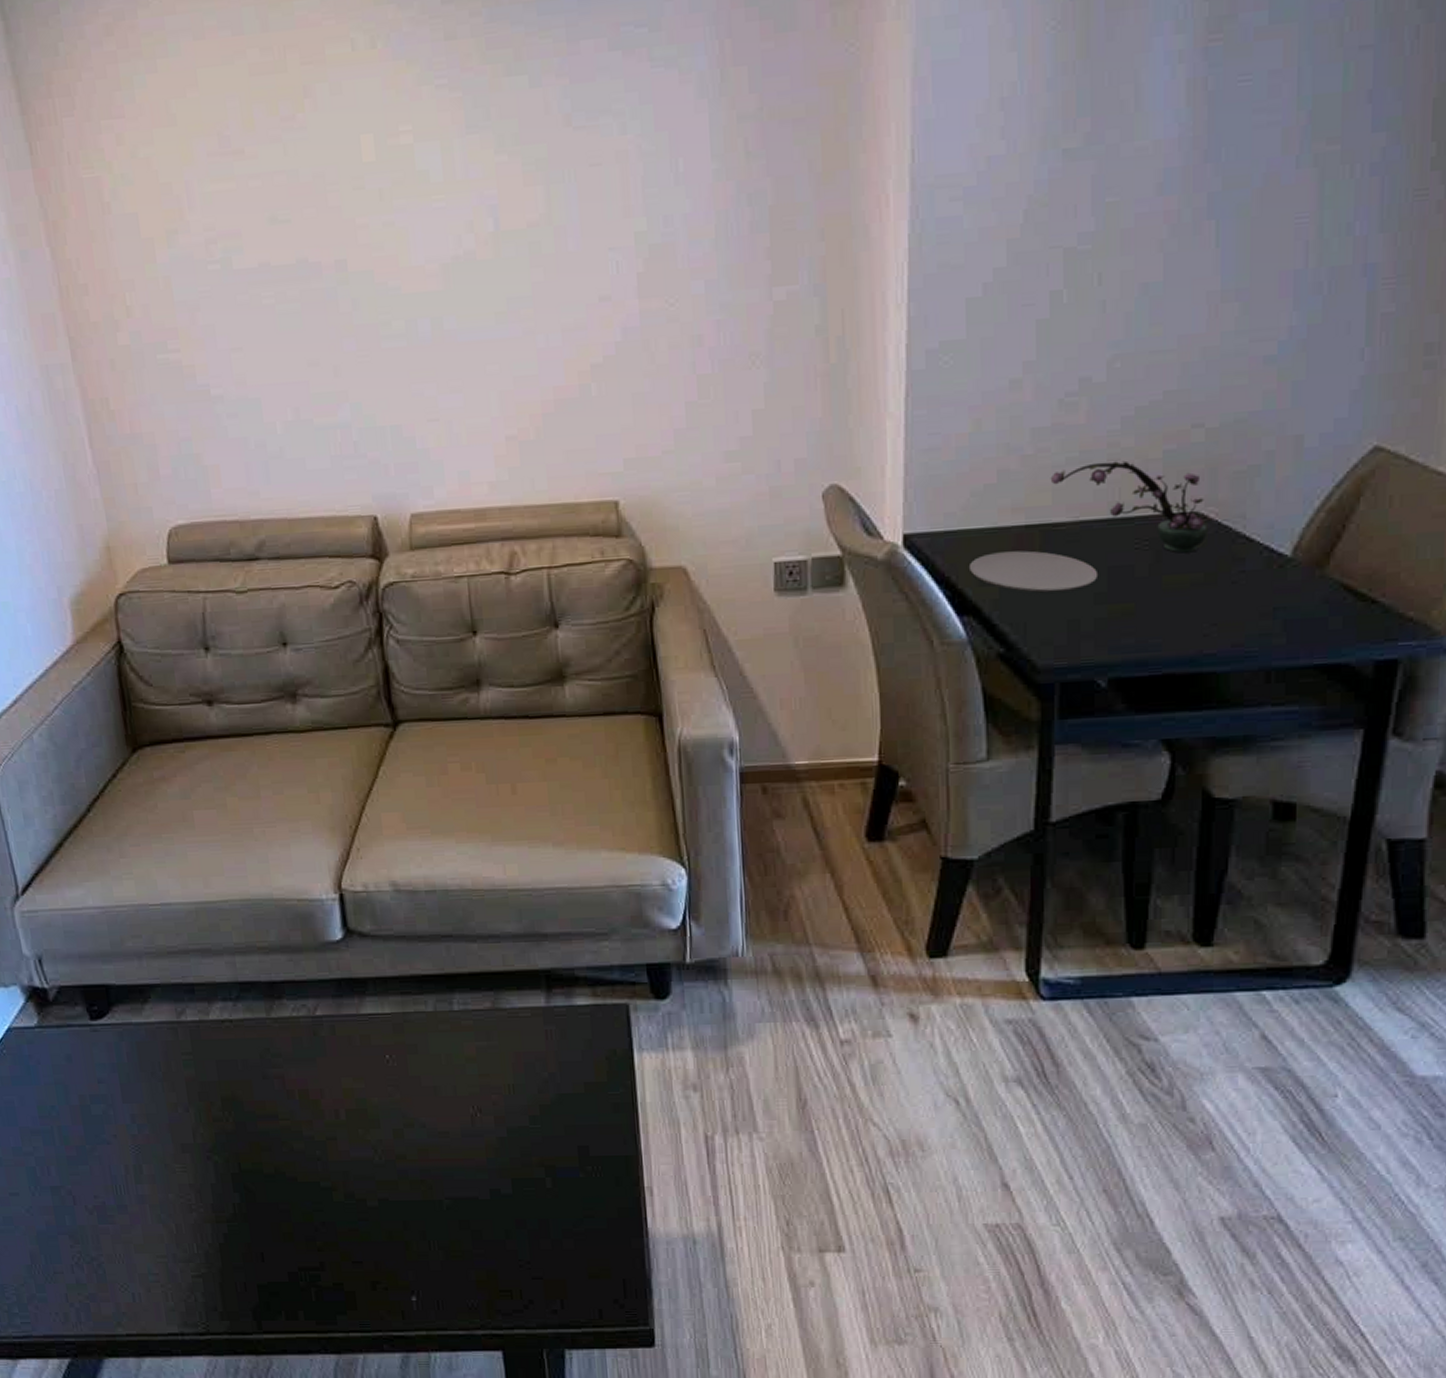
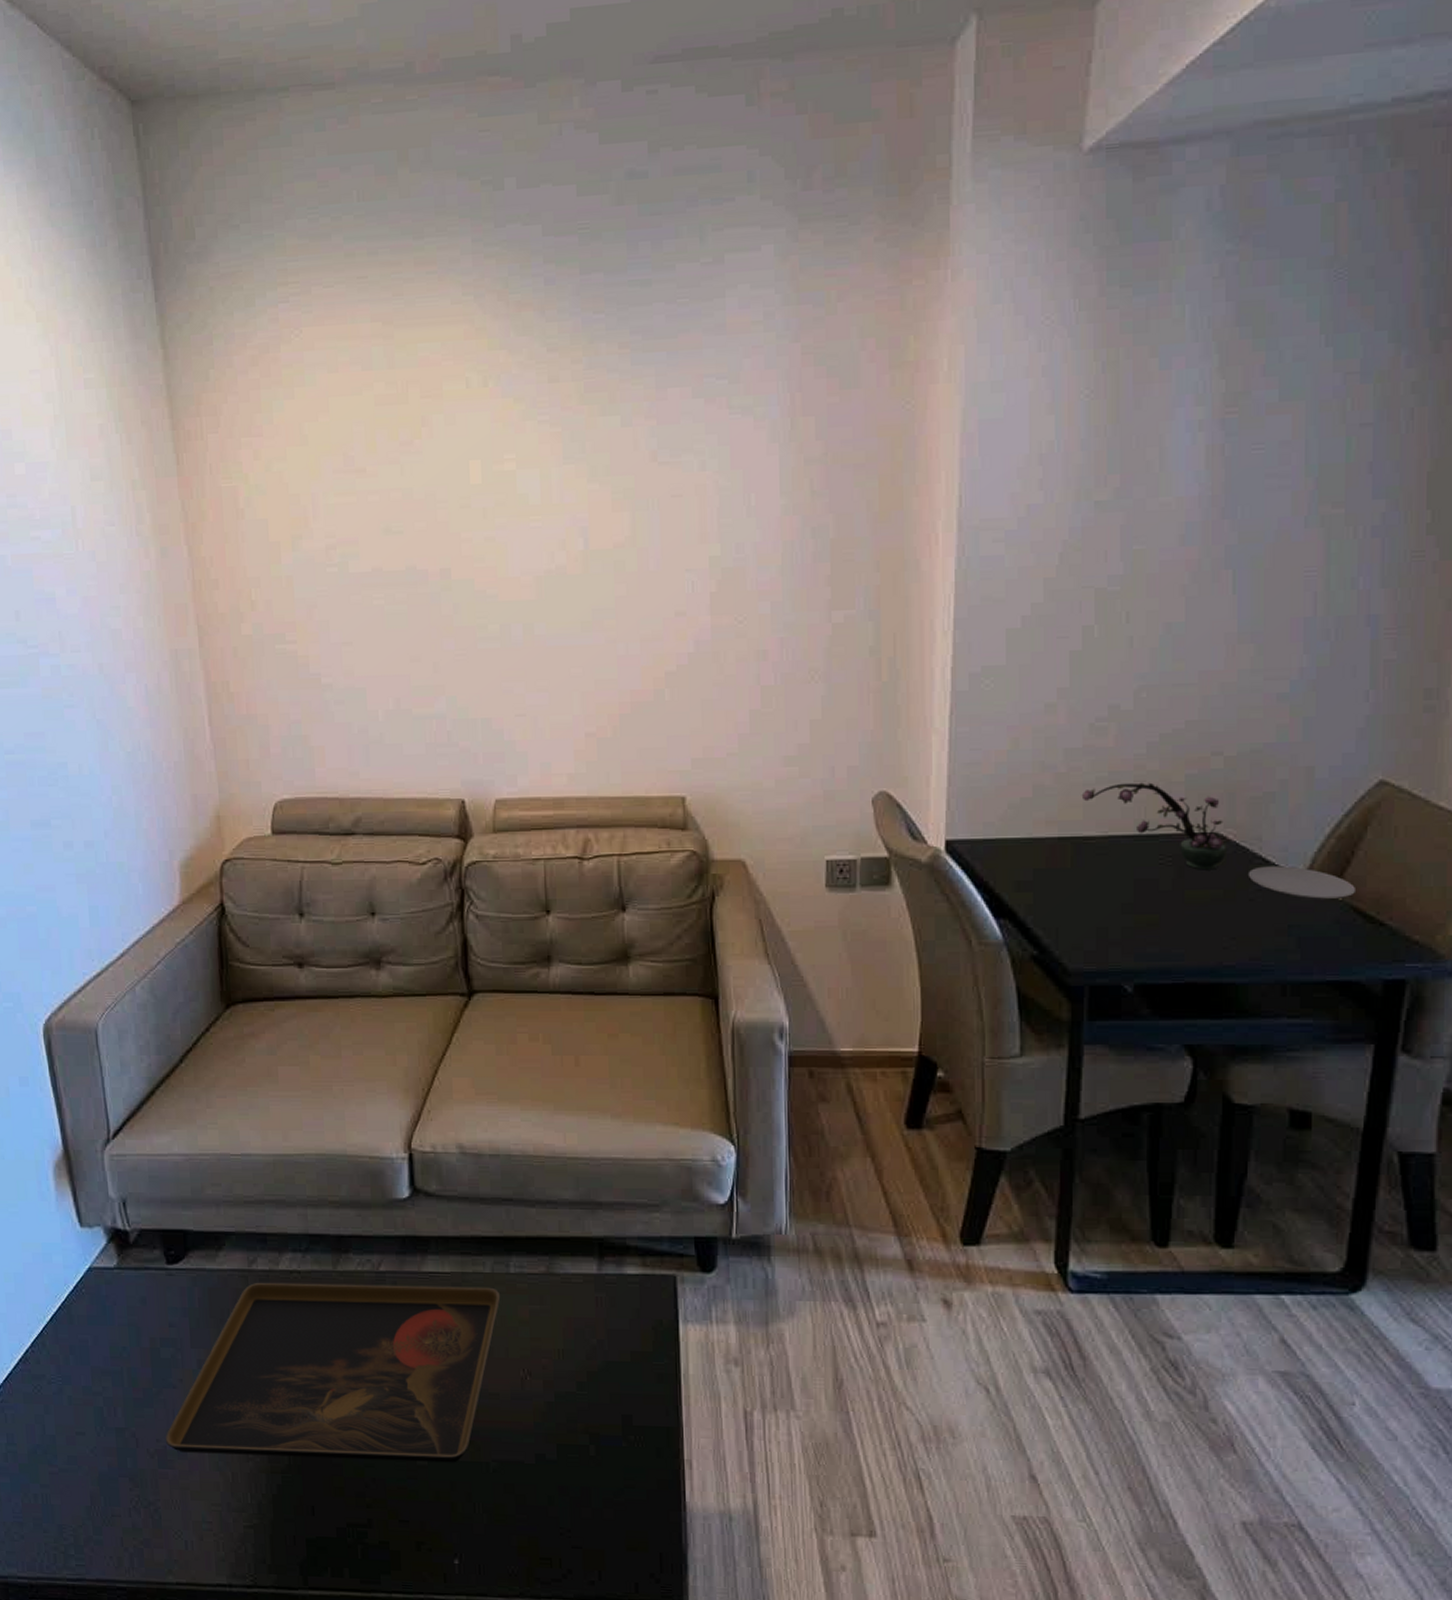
decorative tray: none [103,1026,446,1207] -> present [165,1282,501,1463]
plate: present [970,550,1099,593] -> none [1006,861,1126,901]
plate: none [1232,544,1348,579] -> present [1249,866,1357,900]

